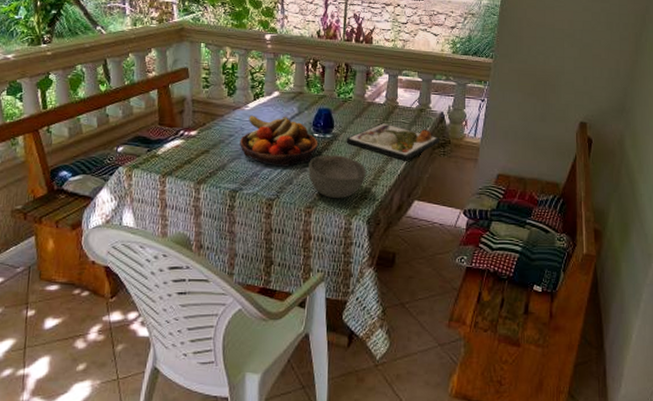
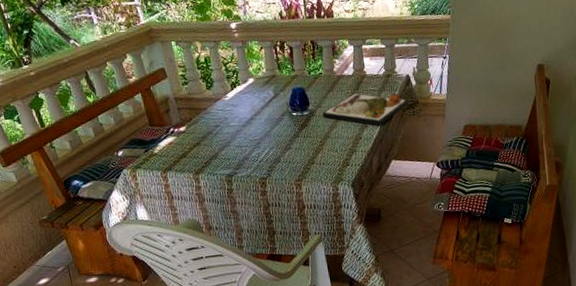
fruit bowl: present [240,115,318,167] -> none [226,101,298,149]
bowl: present [308,154,366,199] -> none [292,129,346,170]

